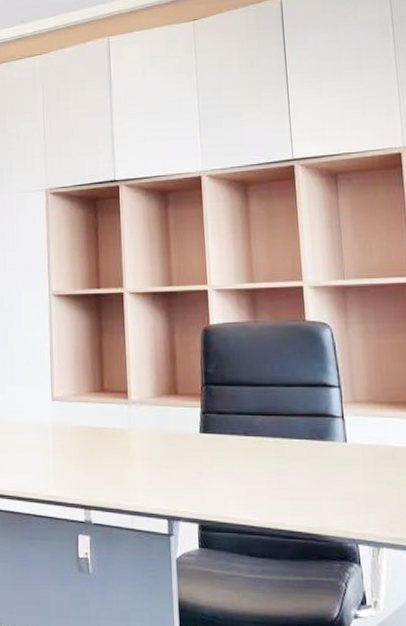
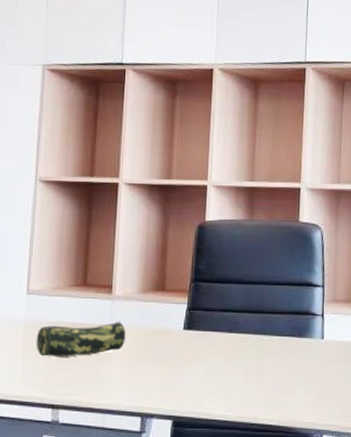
pencil case: none [64,425,145,460] -> present [36,321,126,357]

